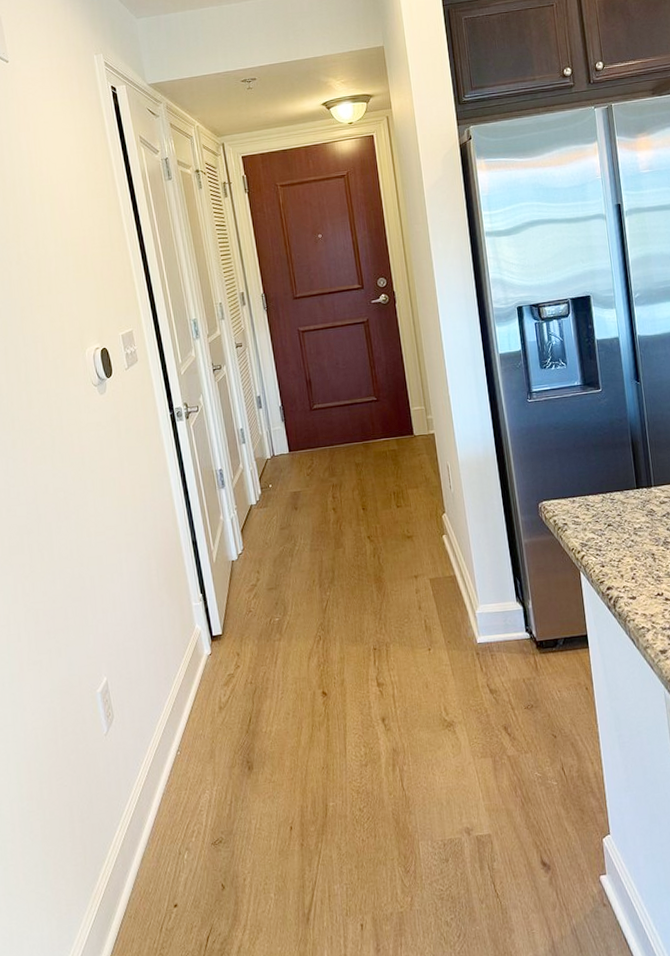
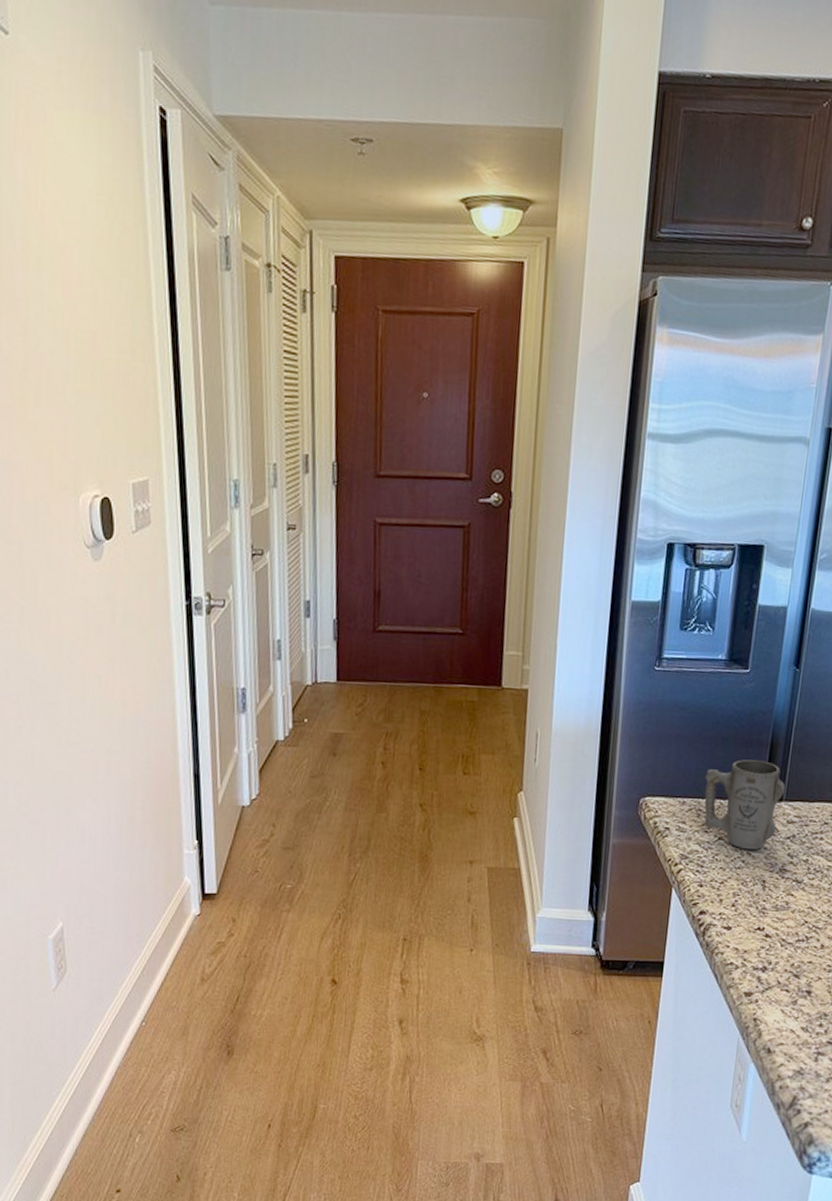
mug: none [586,457,653,531] -> present [704,759,786,850]

